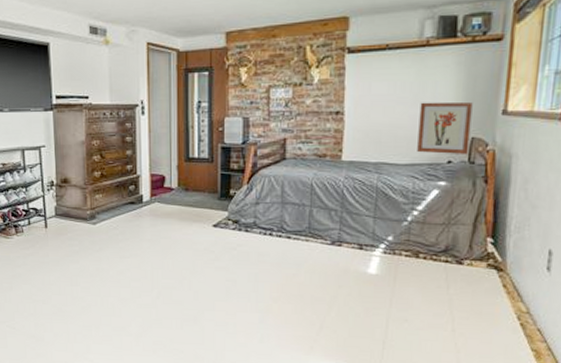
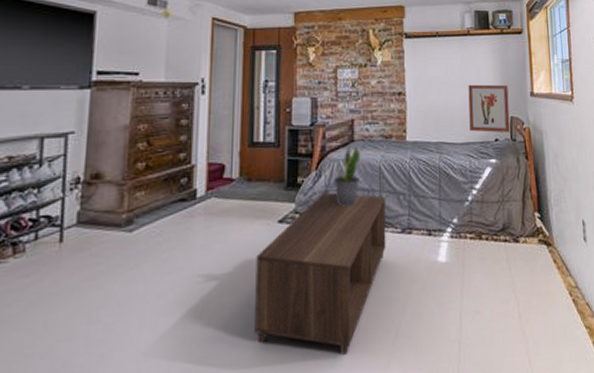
coffee table: none [194,203,316,335] -> present [255,192,386,355]
potted plant: none [264,164,292,217] -> present [333,146,361,206]

